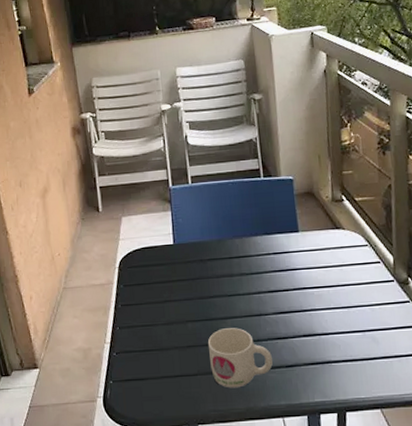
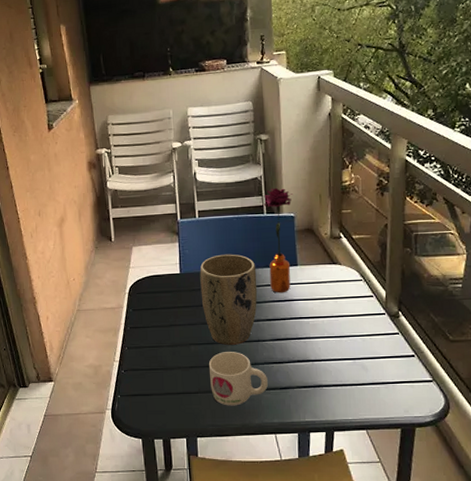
plant pot: none [195,221,258,322] -> present [200,254,257,346]
flower: none [260,149,293,263] -> present [264,187,294,293]

